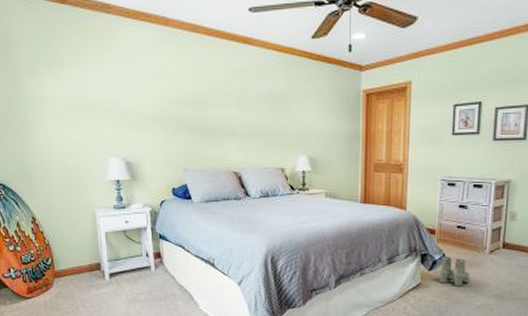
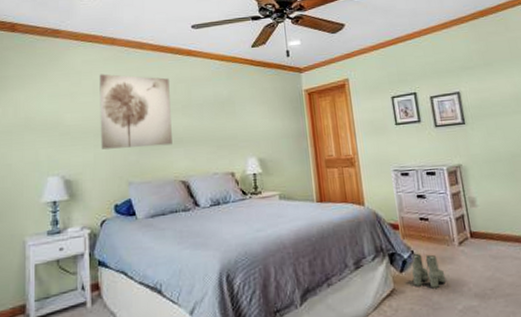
wall art: none [153,57,226,137] -> present [99,74,172,150]

